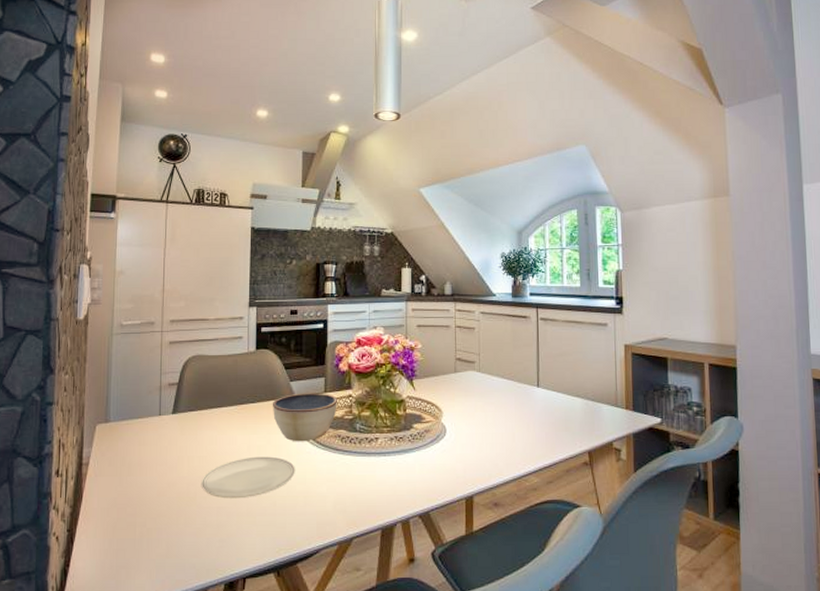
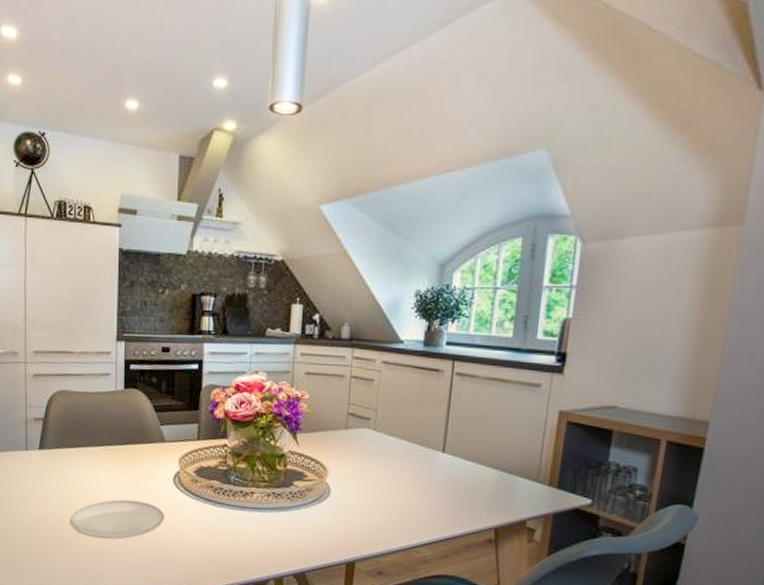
bowl: present [272,393,337,442] -> none [141,438,211,489]

